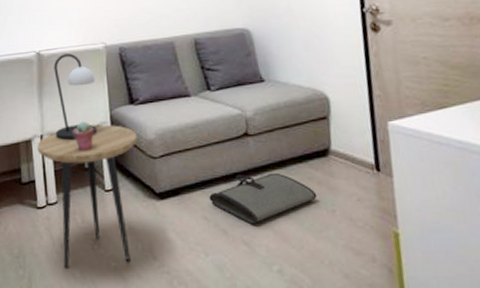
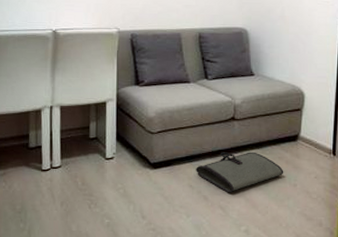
side table: present [37,124,137,268] -> none [46,101,139,223]
table lamp: present [53,53,98,141] -> none [64,34,106,113]
potted succulent: present [72,121,94,151] -> none [80,97,101,123]

